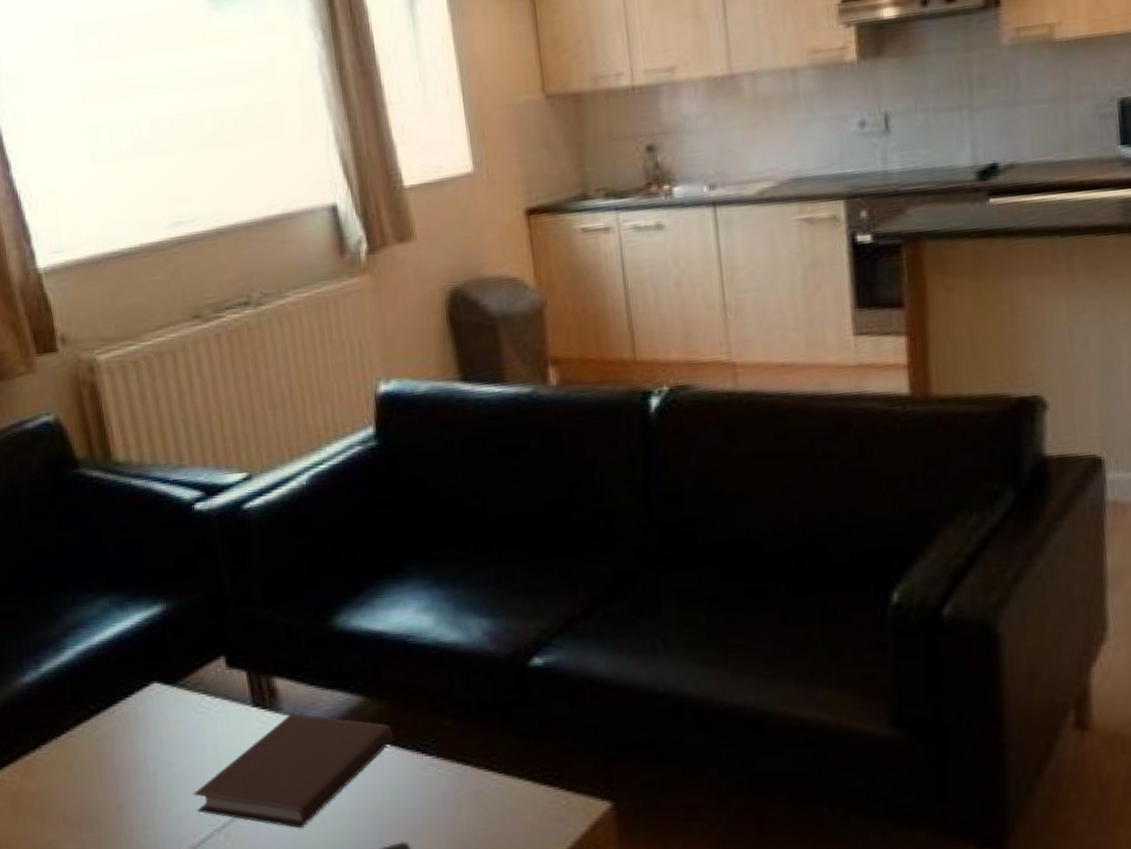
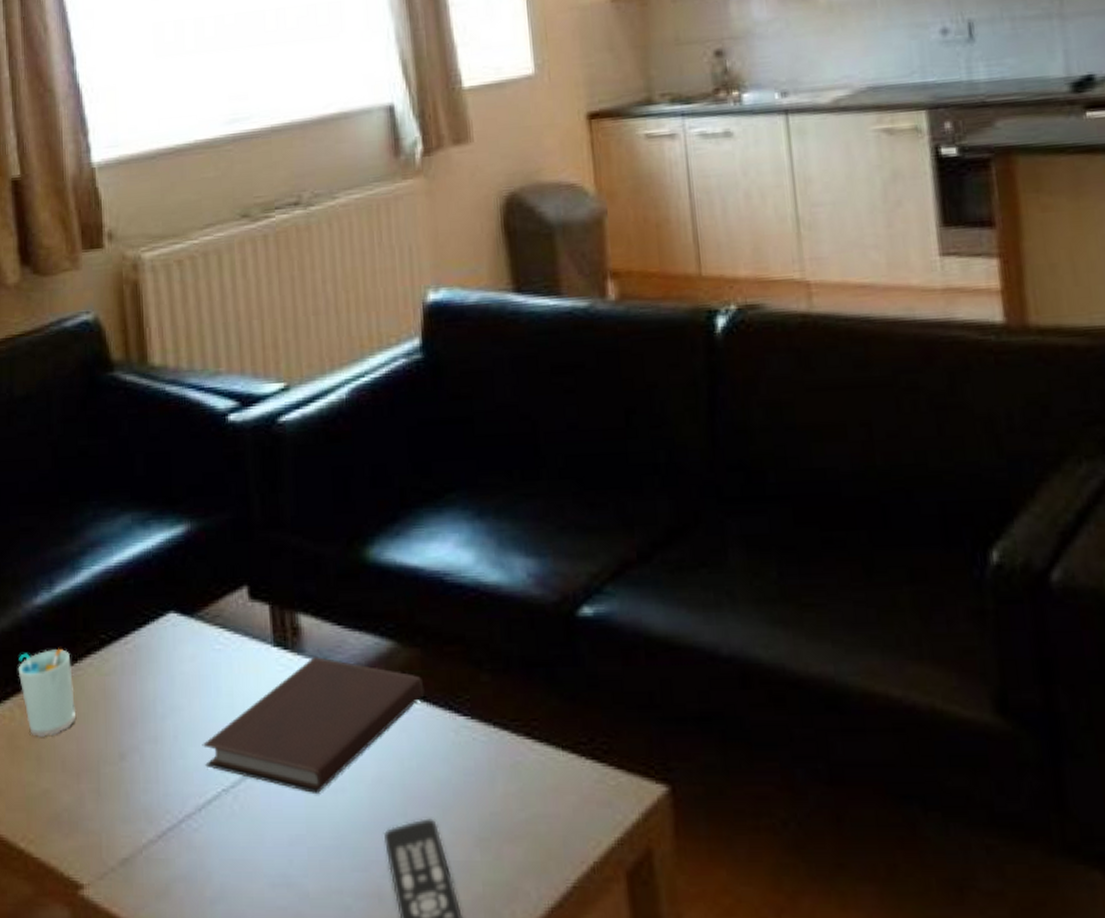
cup: none [13,719,74,798] -> present [18,648,77,738]

